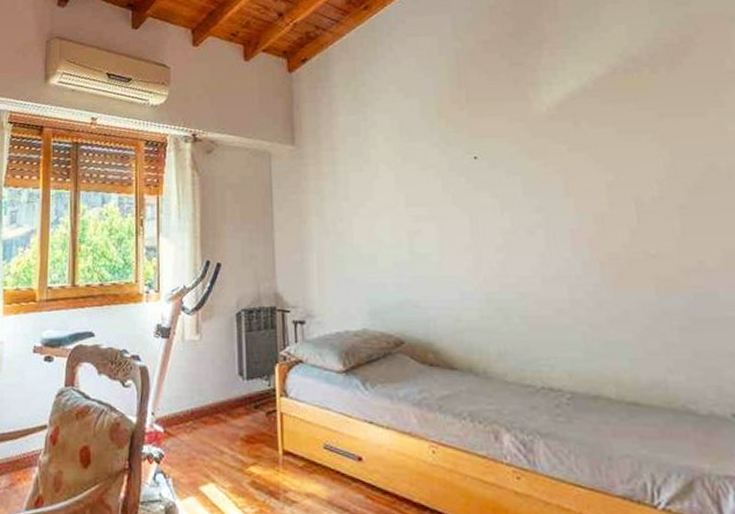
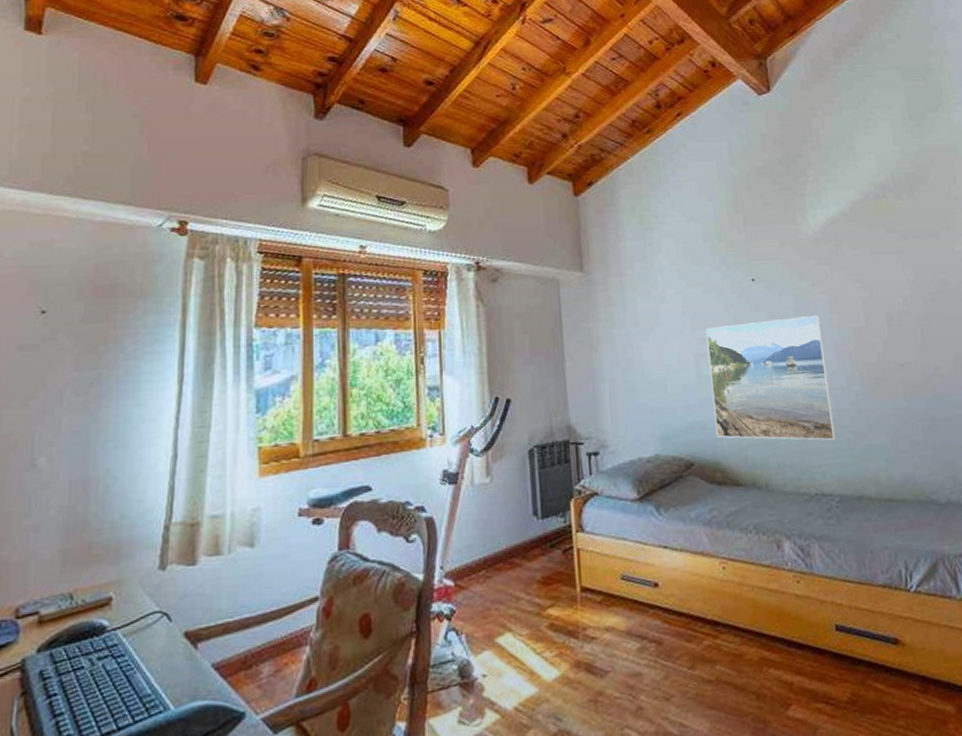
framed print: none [420,198,569,333] -> present [705,315,837,441]

